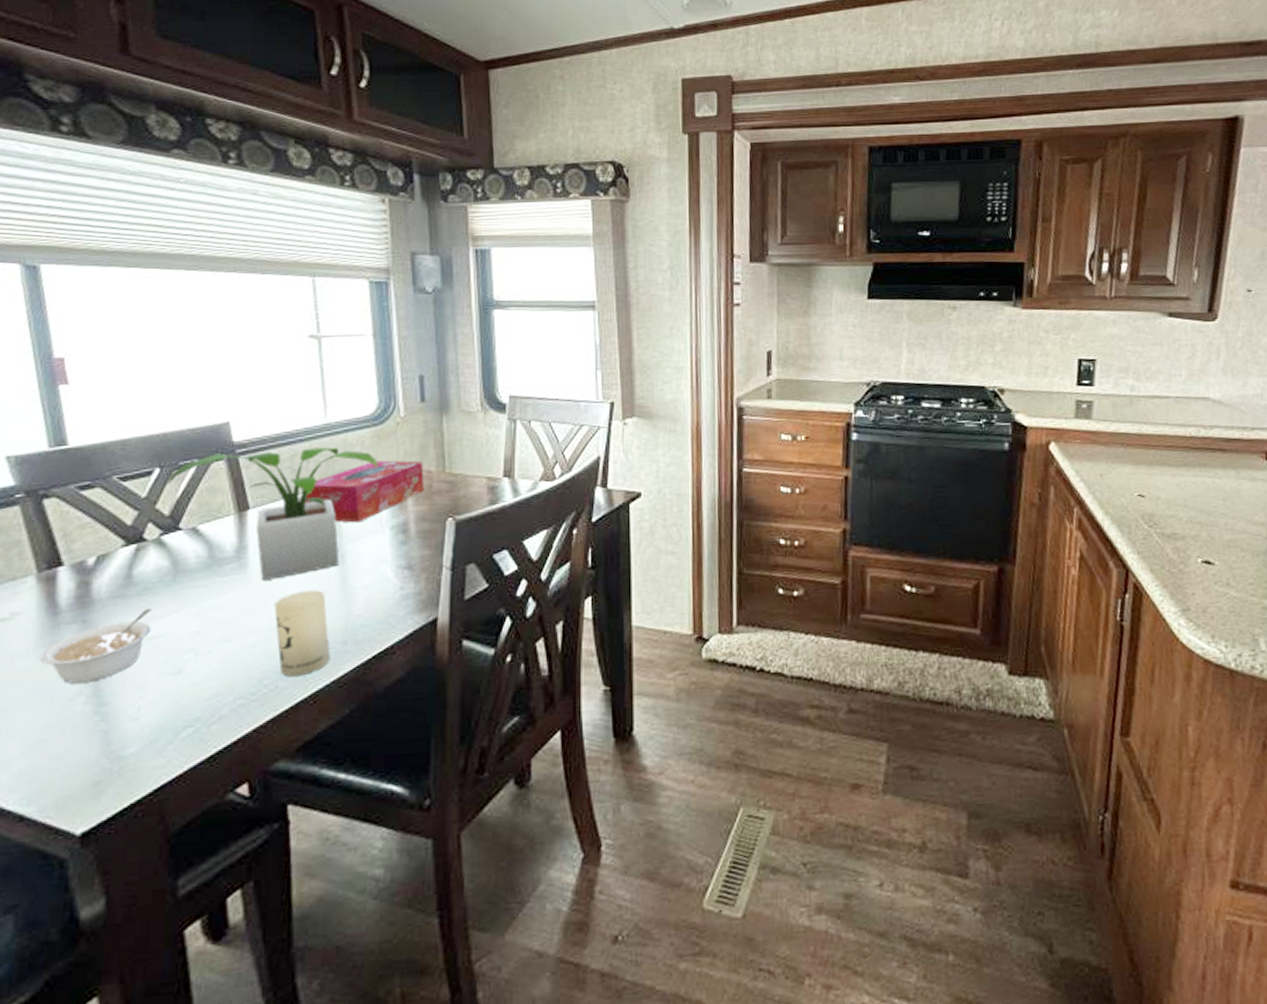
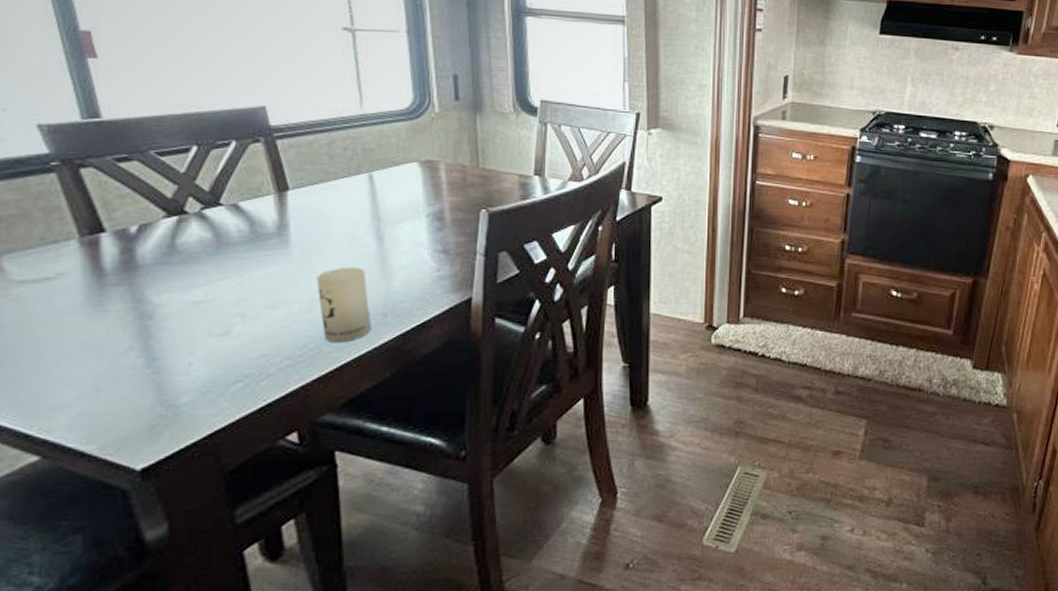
legume: present [40,608,153,684] -> none [89,276,198,339]
potted plant: present [167,447,378,580] -> none [206,136,414,256]
tissue box: present [302,460,424,523] -> none [340,152,459,209]

